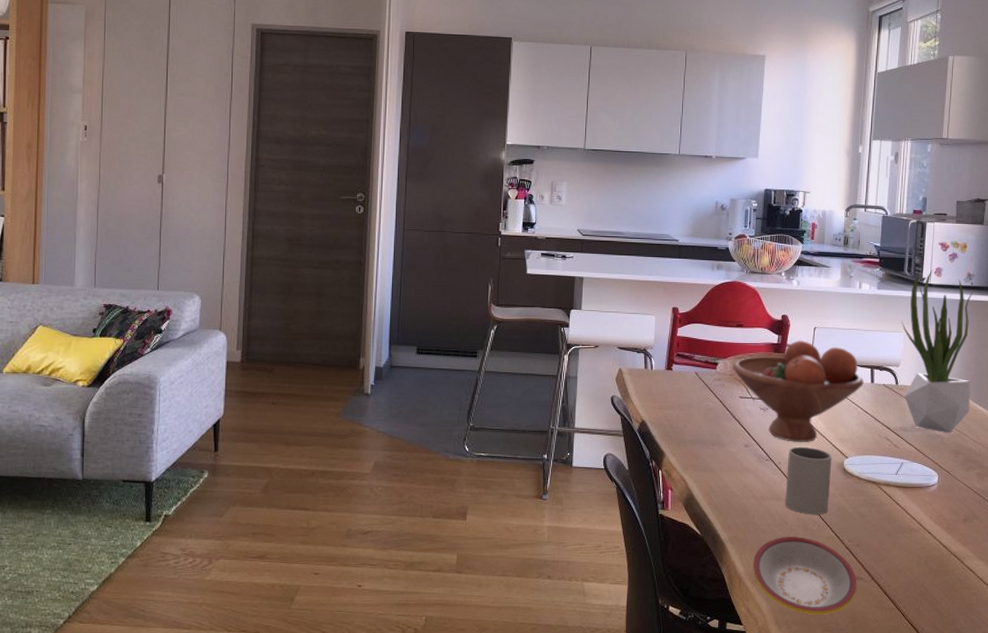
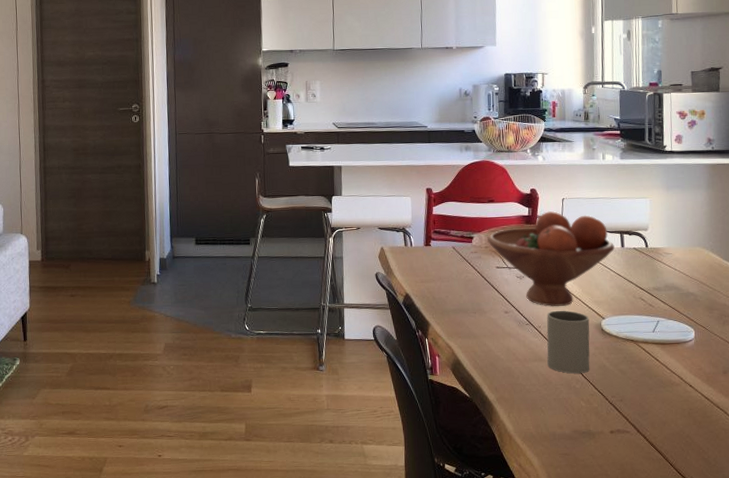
plate: present [752,537,857,615] -> none [521,395,624,468]
potted plant: present [901,269,973,434] -> none [646,137,721,291]

